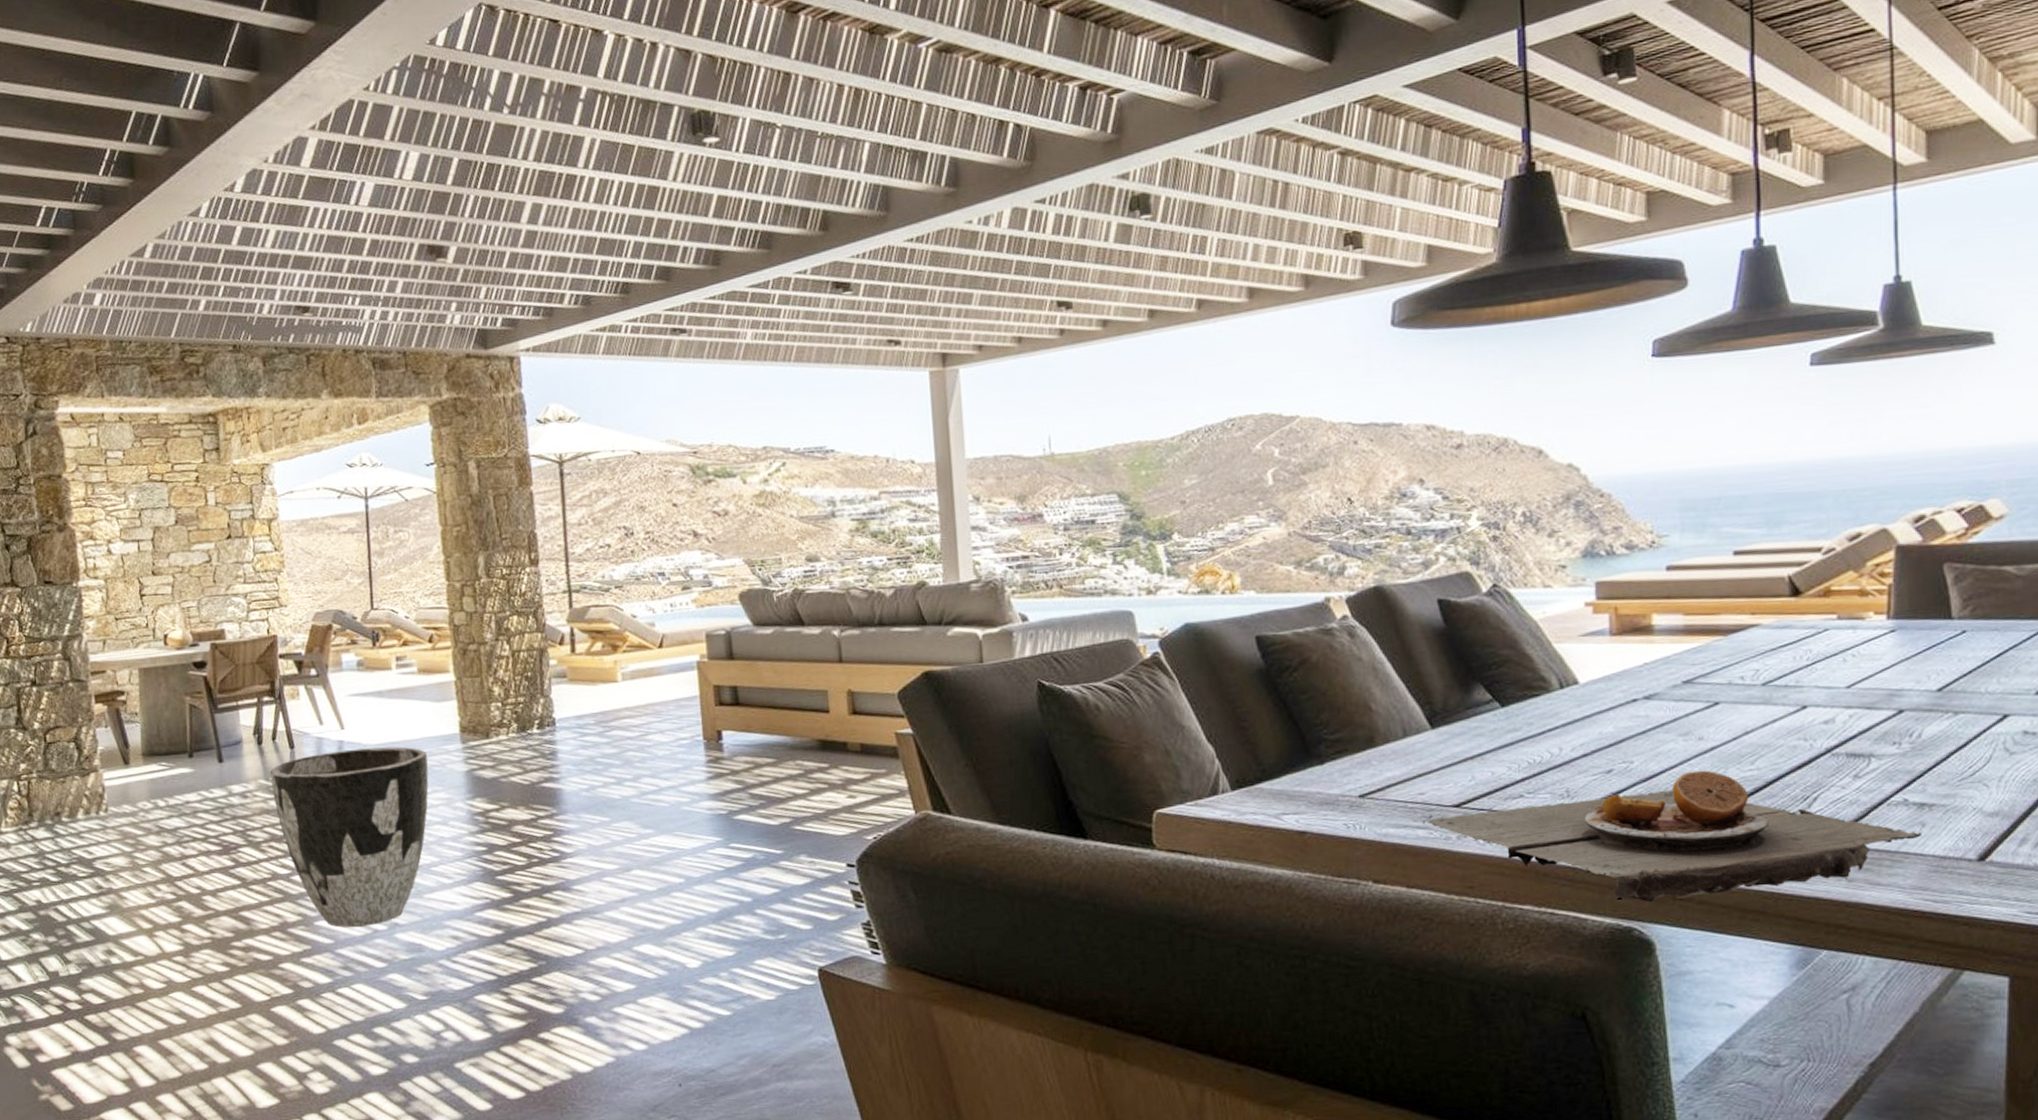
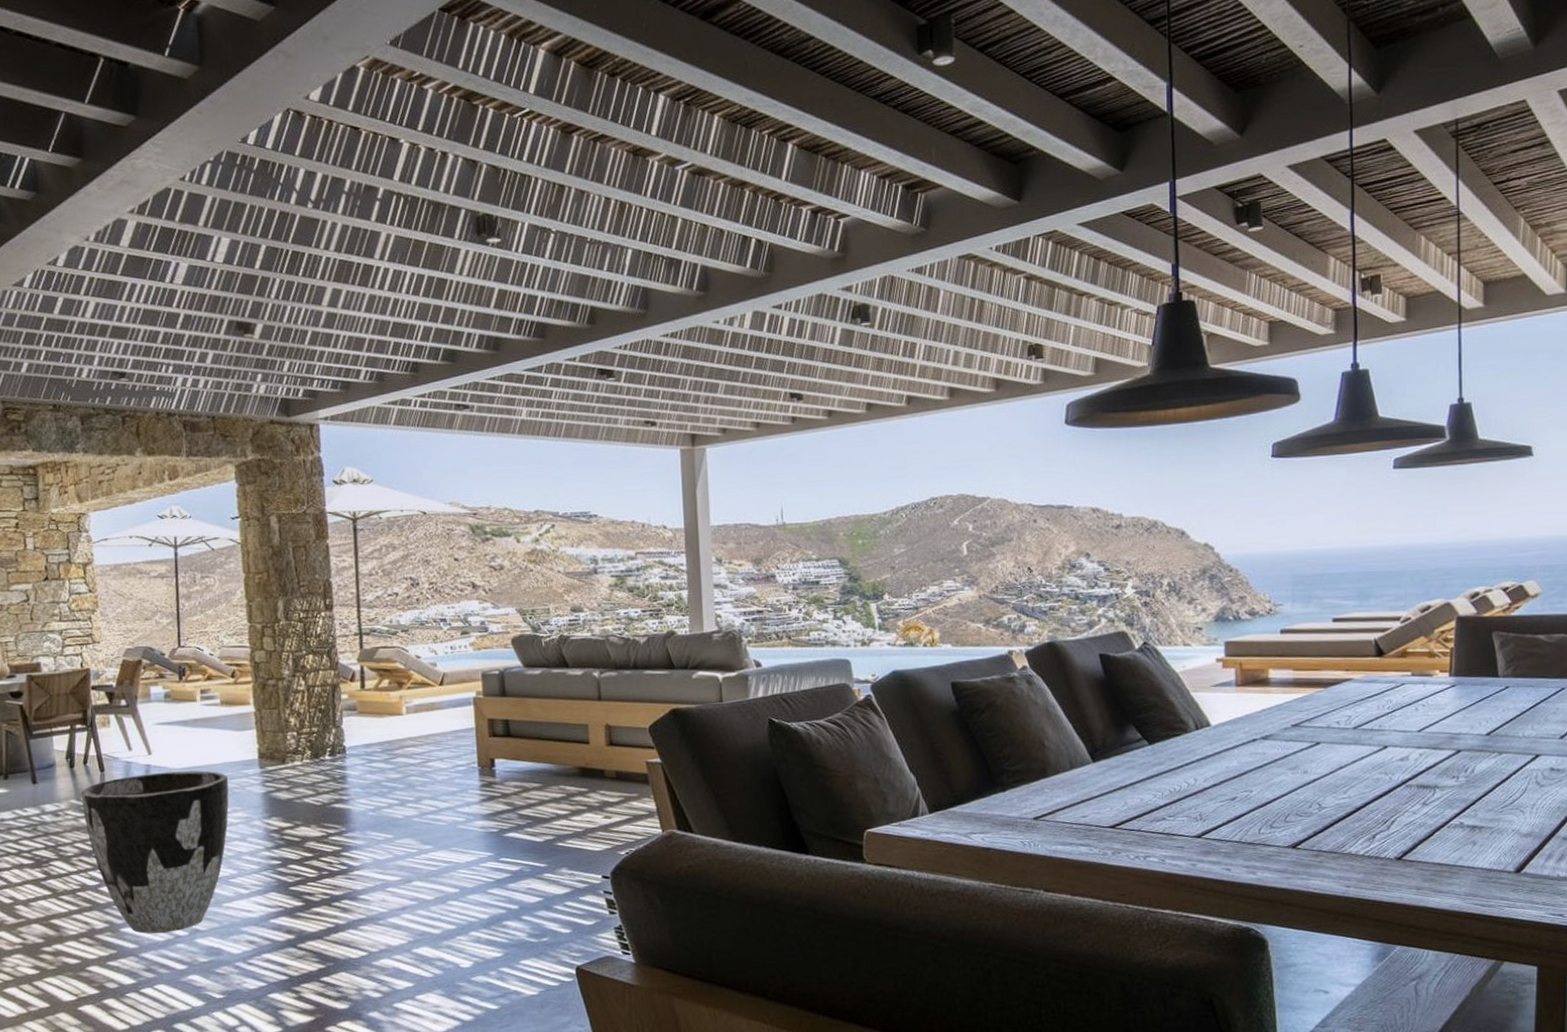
plate: present [1422,770,1921,901] -> none [1084,798,1473,906]

